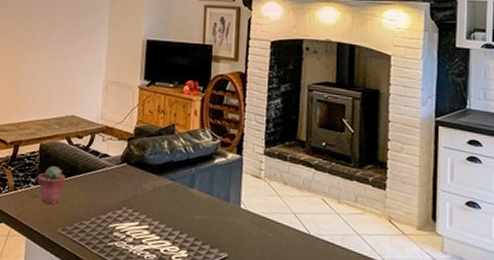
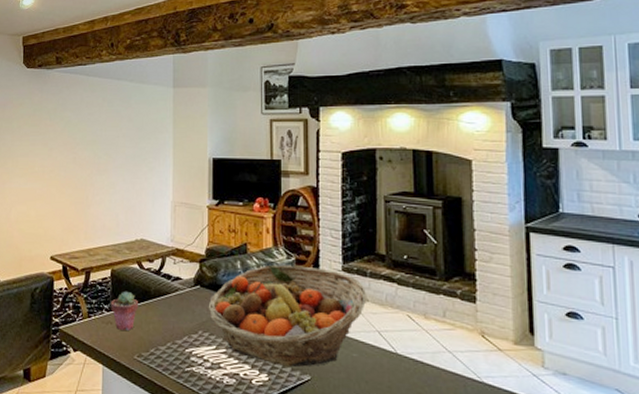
fruit basket: none [133,145,286,245] -> present [208,264,367,367]

